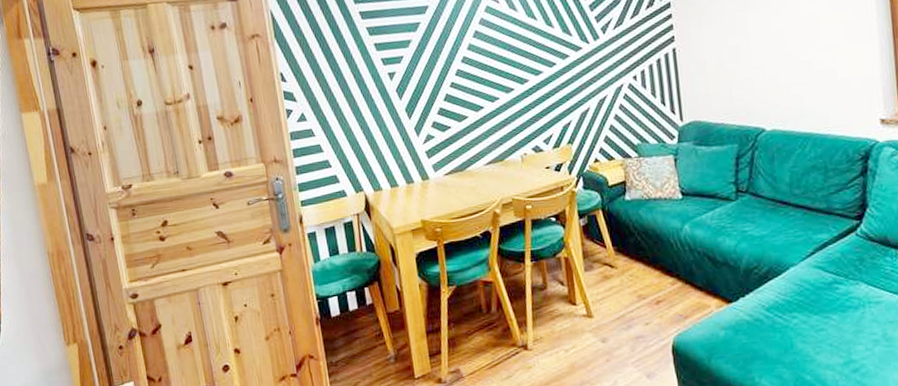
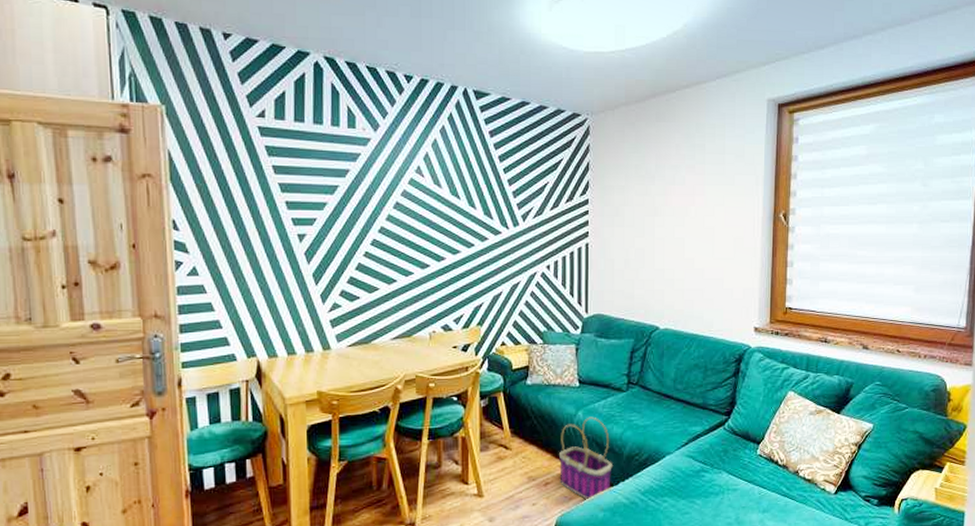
basket: none [668,229,731,319] -> present [559,416,612,501]

